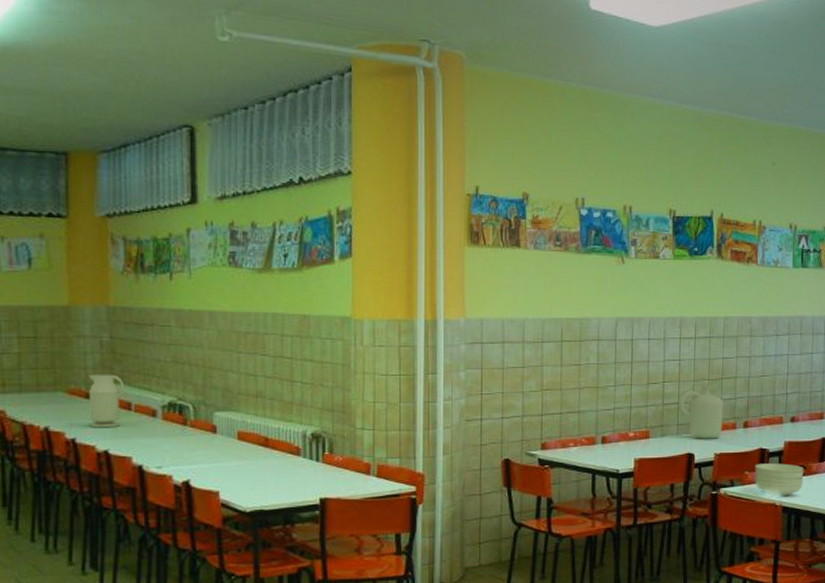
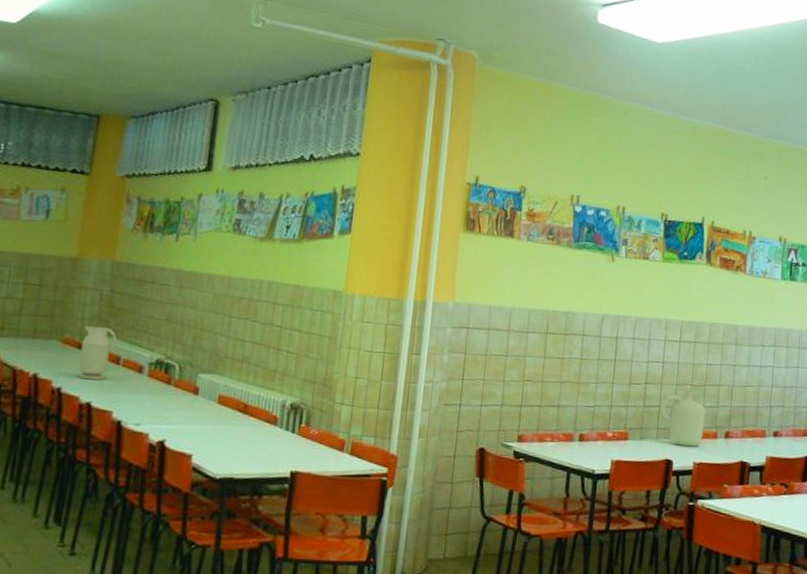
bowl: present [754,463,804,497] -> none [733,477,786,515]

